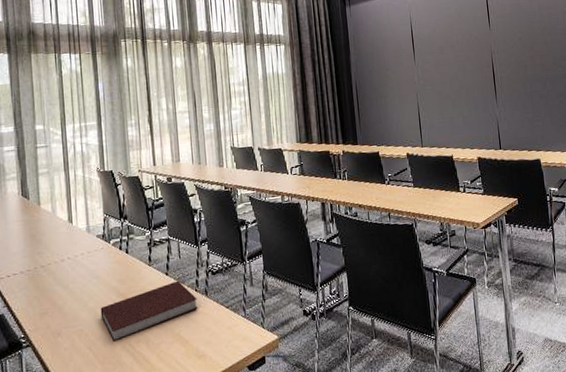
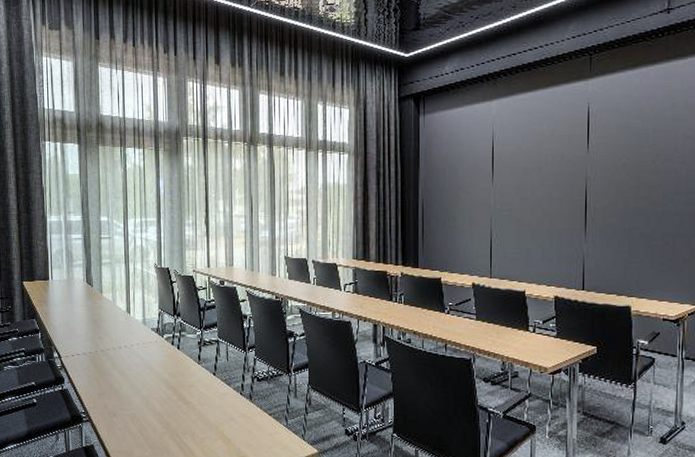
notebook: present [100,280,198,342] -> none [152,382,242,429]

